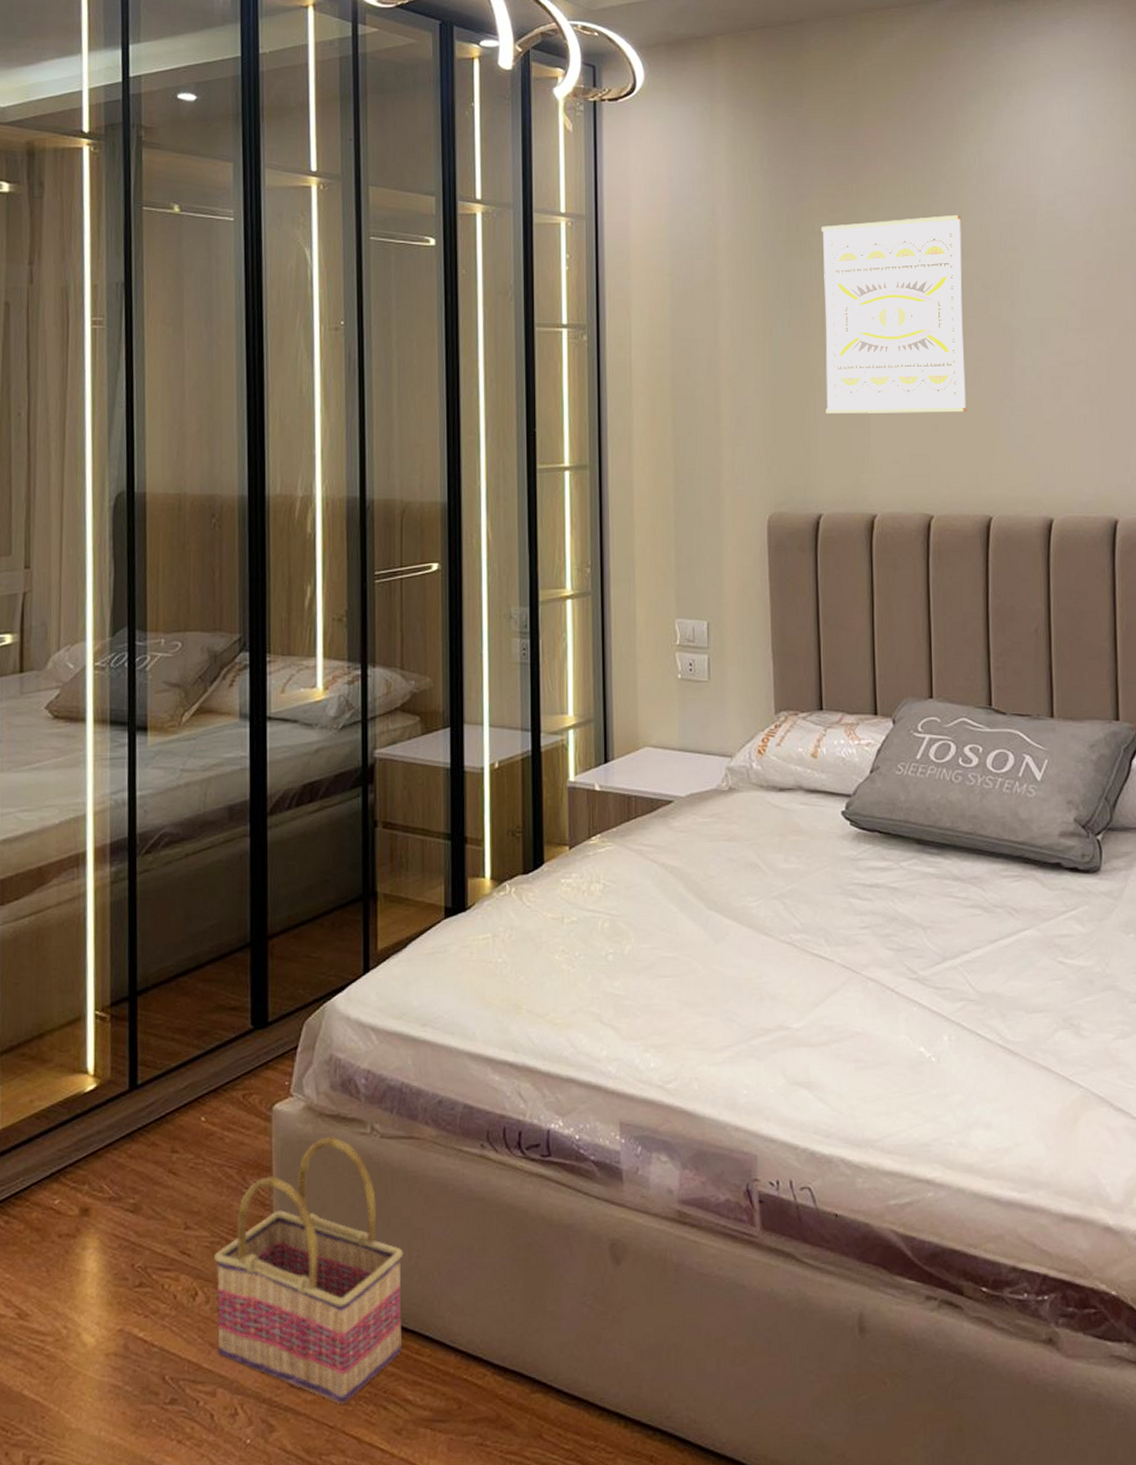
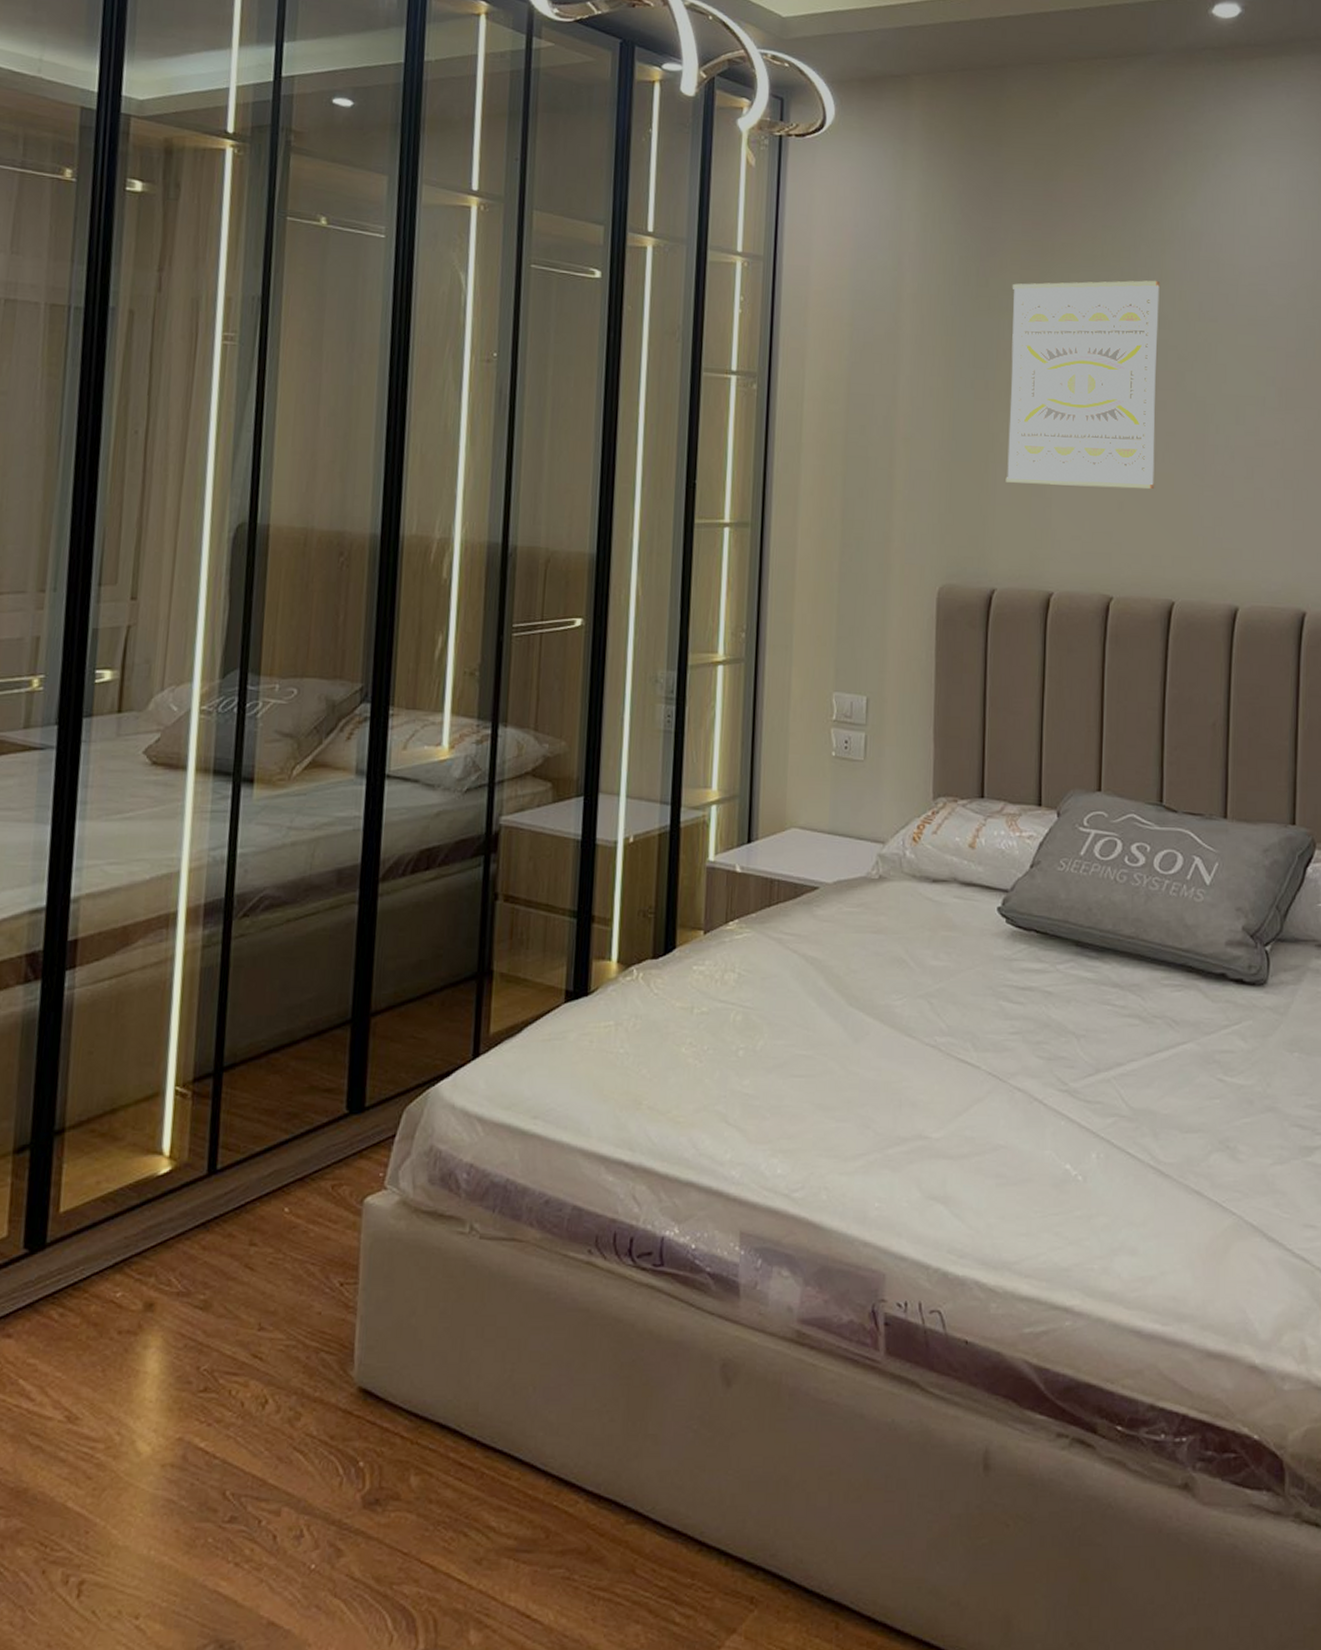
basket: present [214,1136,403,1405] -> none [286,1235,497,1529]

